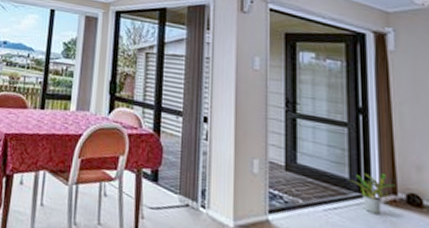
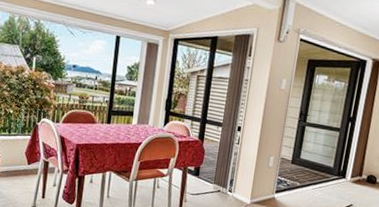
potted plant: present [350,173,395,215] -> none [333,163,362,190]

